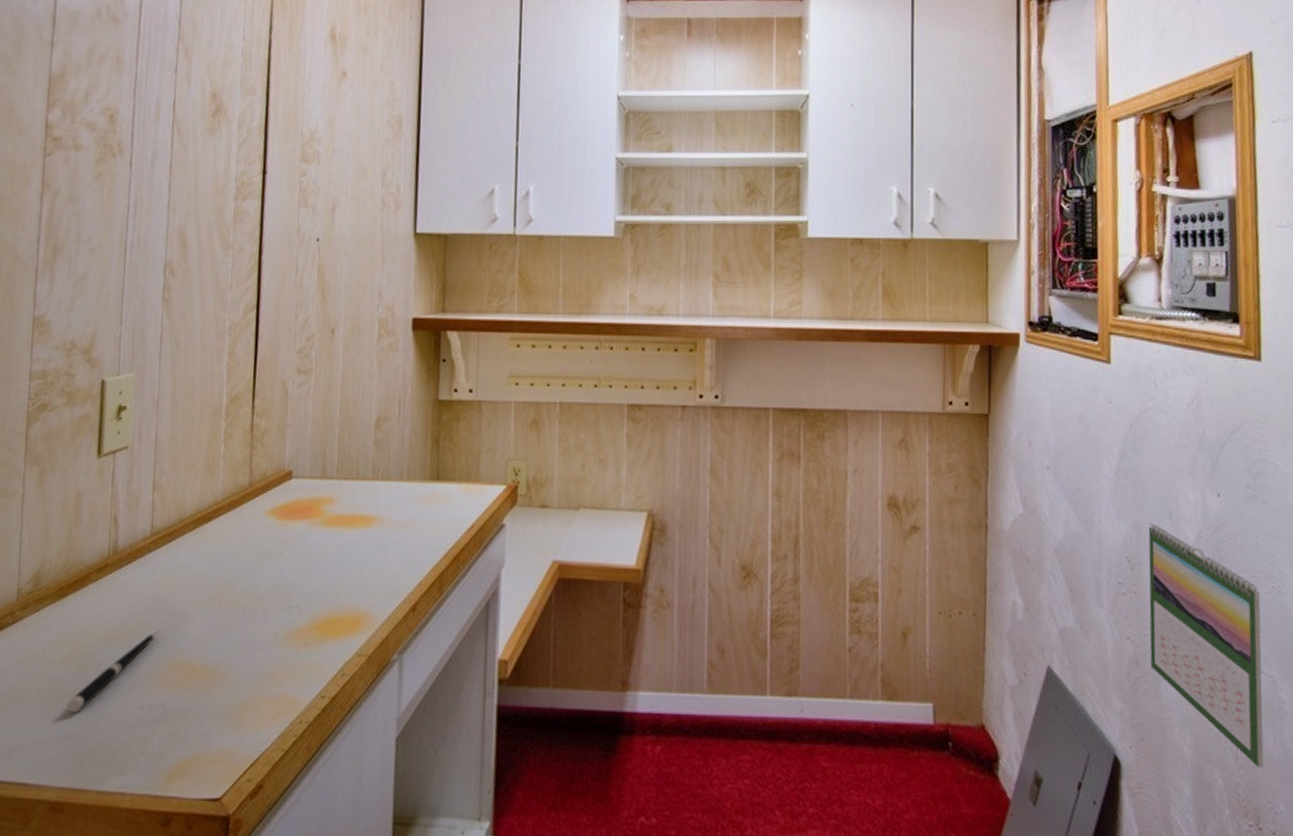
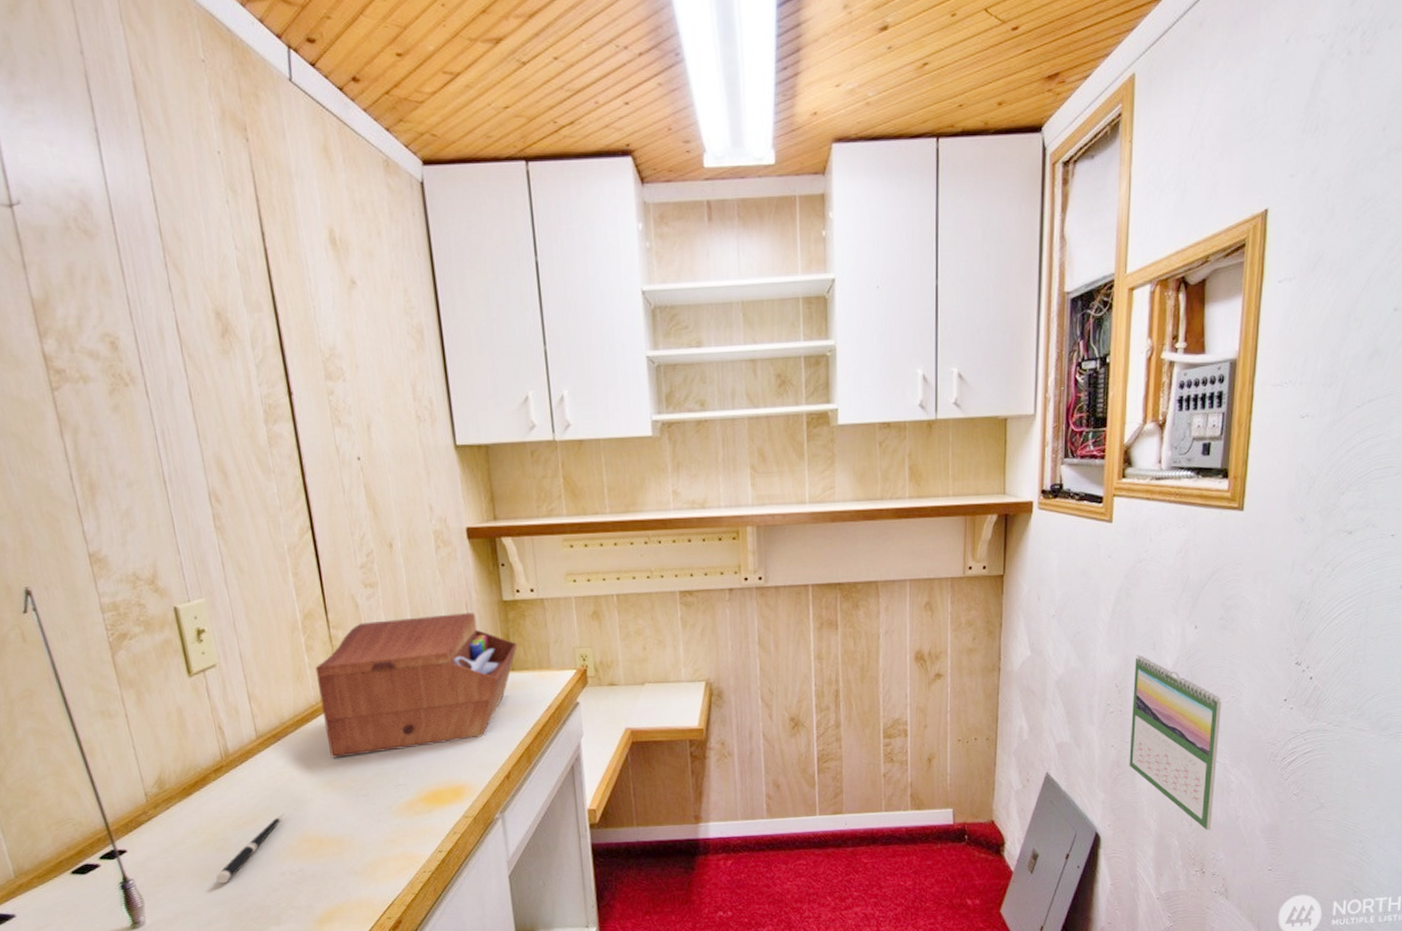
sewing box: none [224,410,447,567] -> present [315,613,517,758]

